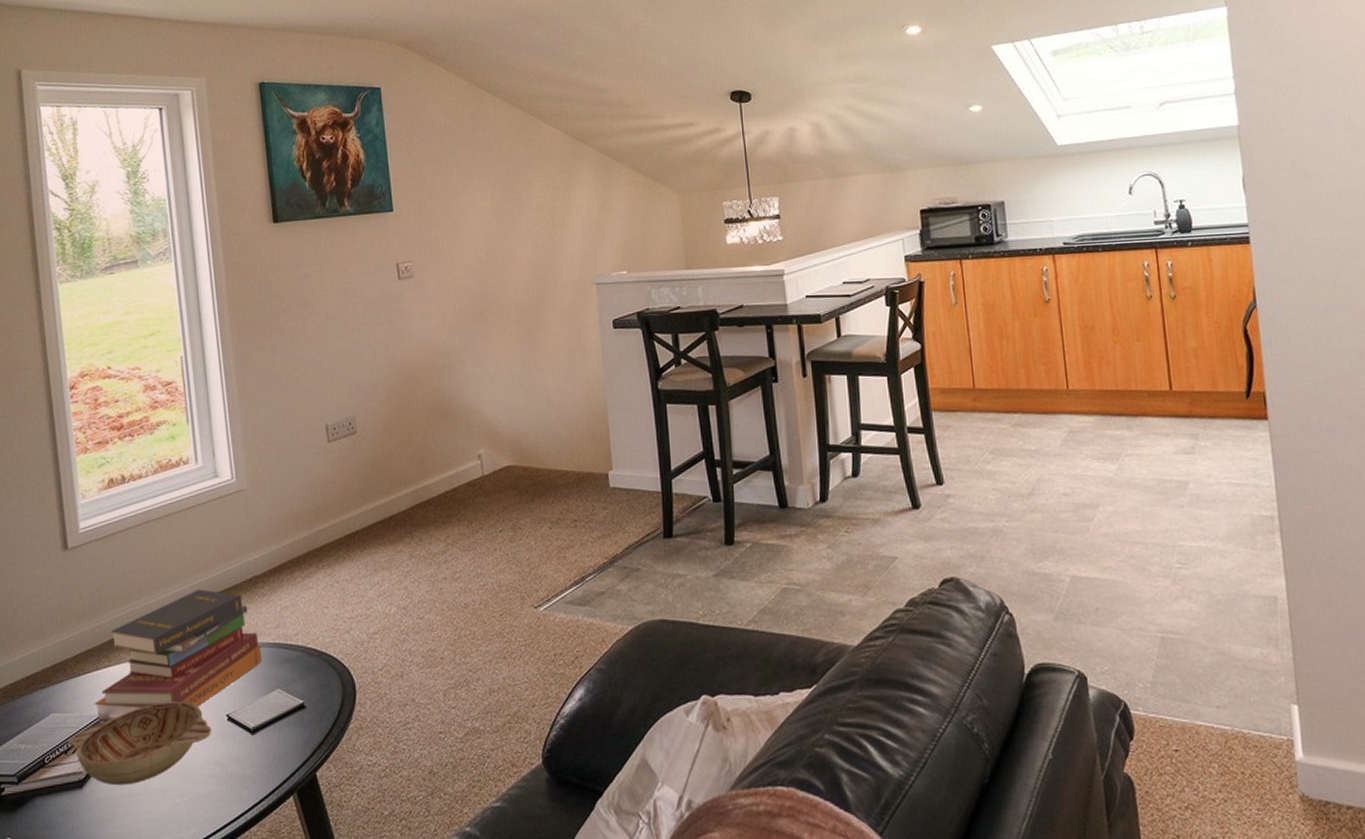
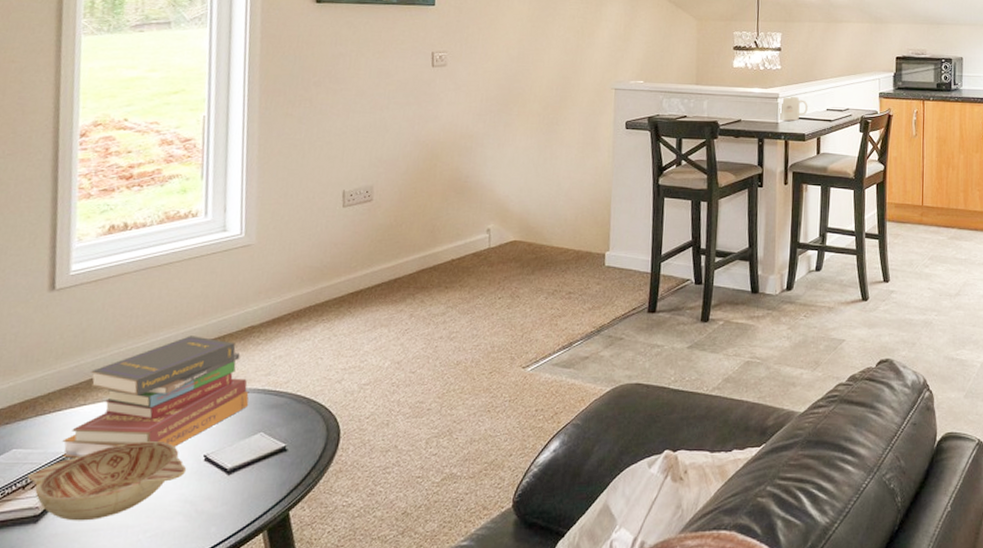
mug: none [786,270,820,301] -> present [779,96,808,121]

